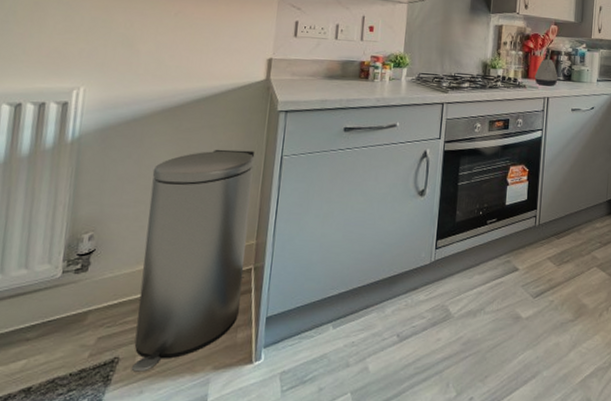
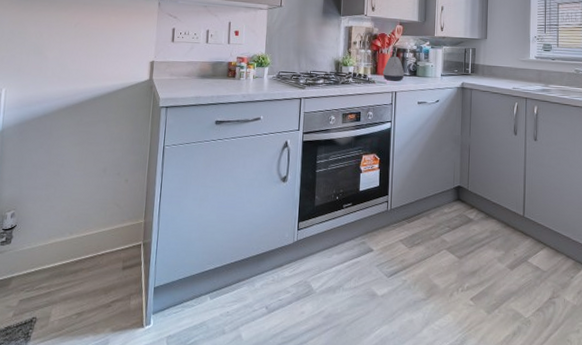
pedal bin: present [131,149,255,372] -> none [46,140,142,331]

